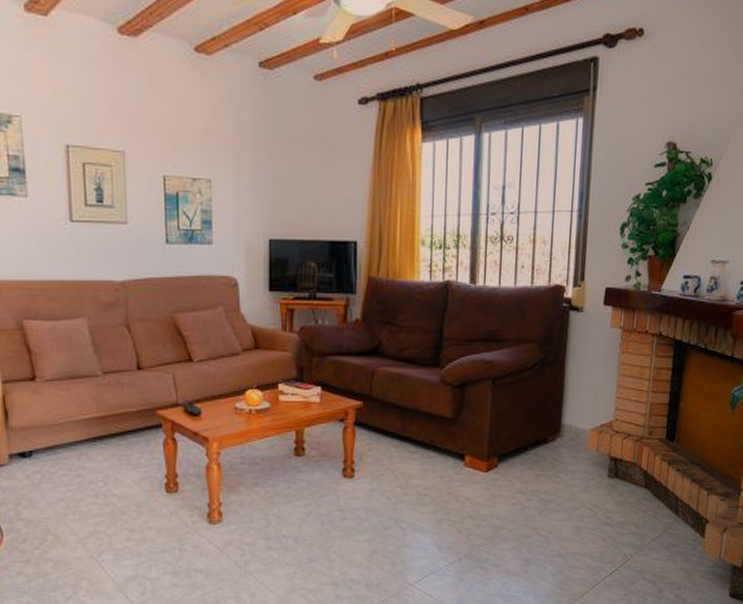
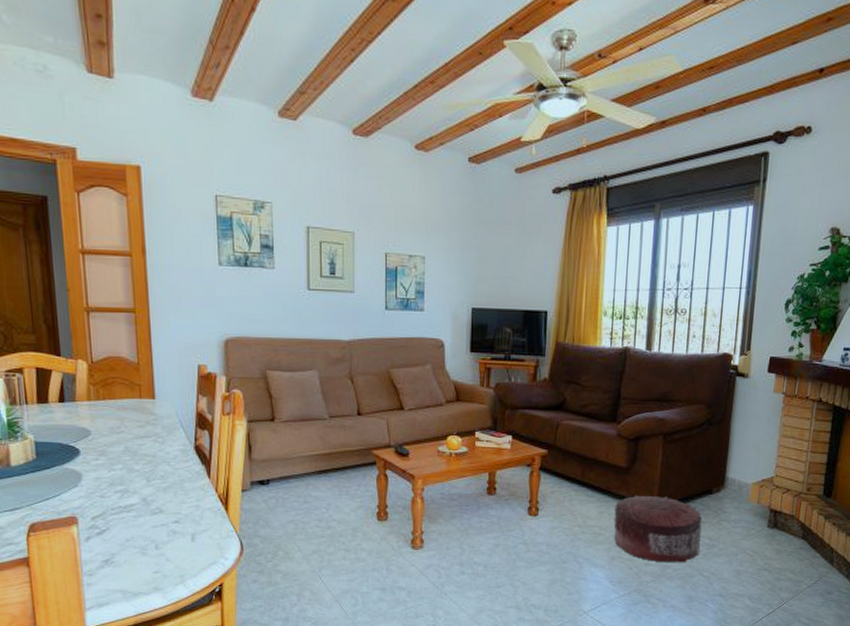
pouf: none [440,448,537,523] -> present [613,495,702,563]

